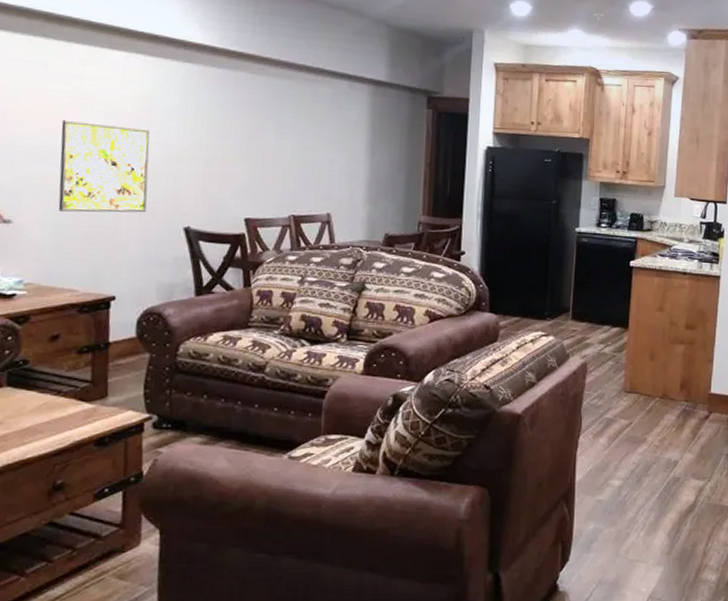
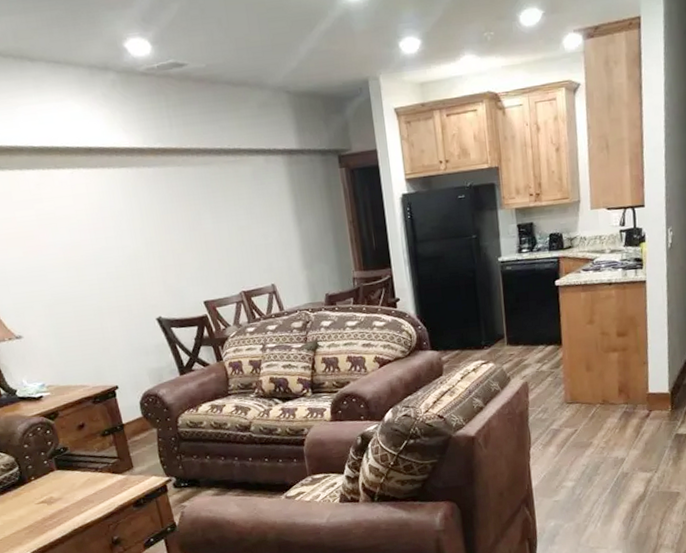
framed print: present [58,119,150,213] -> none [36,237,124,322]

